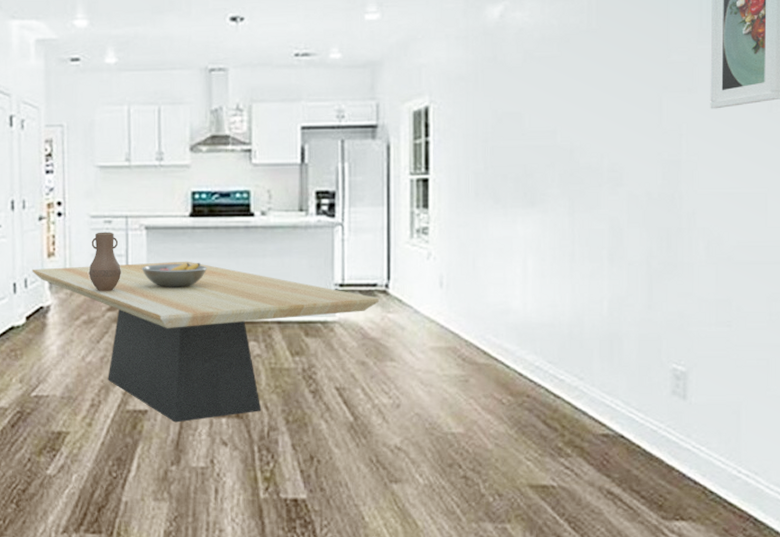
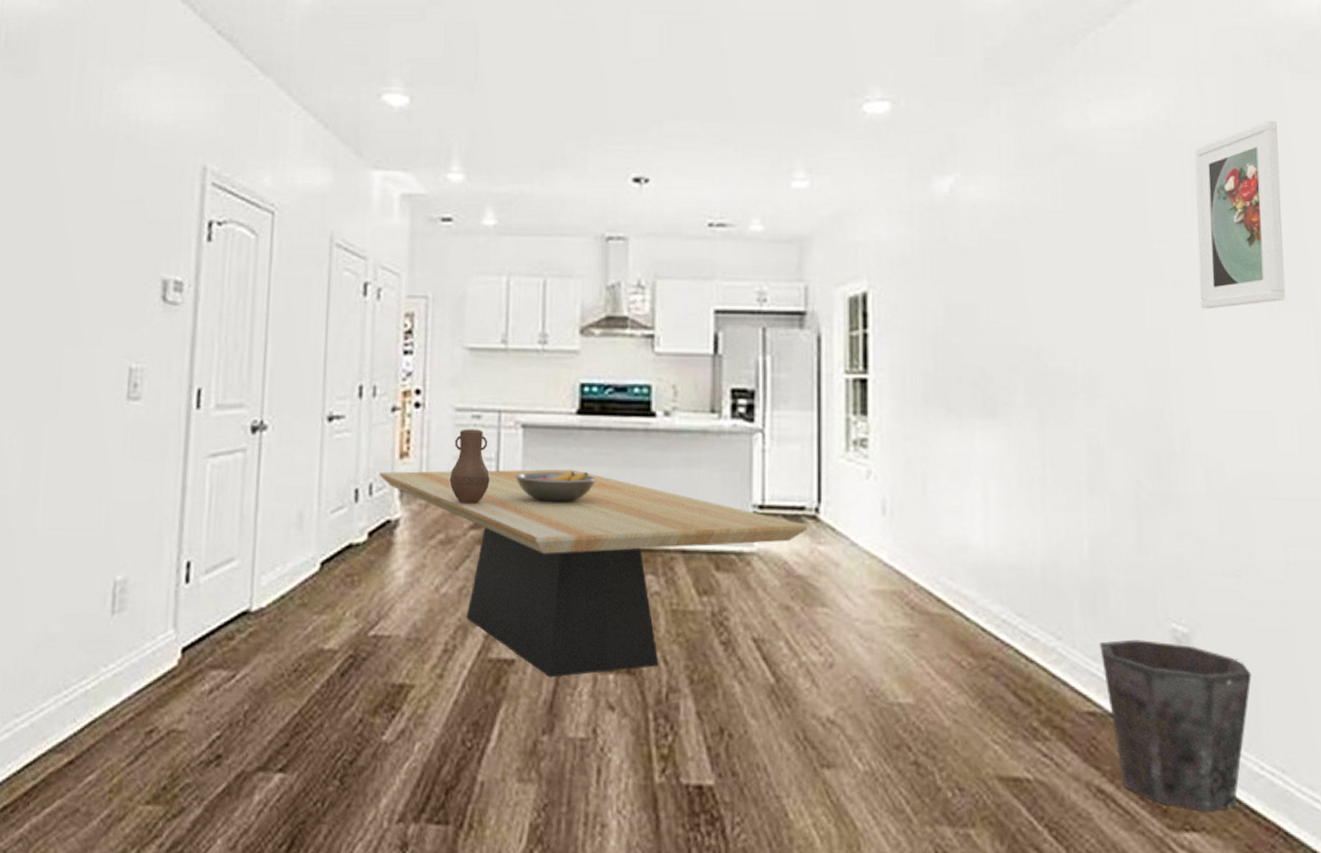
waste bin: none [614,378,735,506] -> present [1100,639,1252,813]

